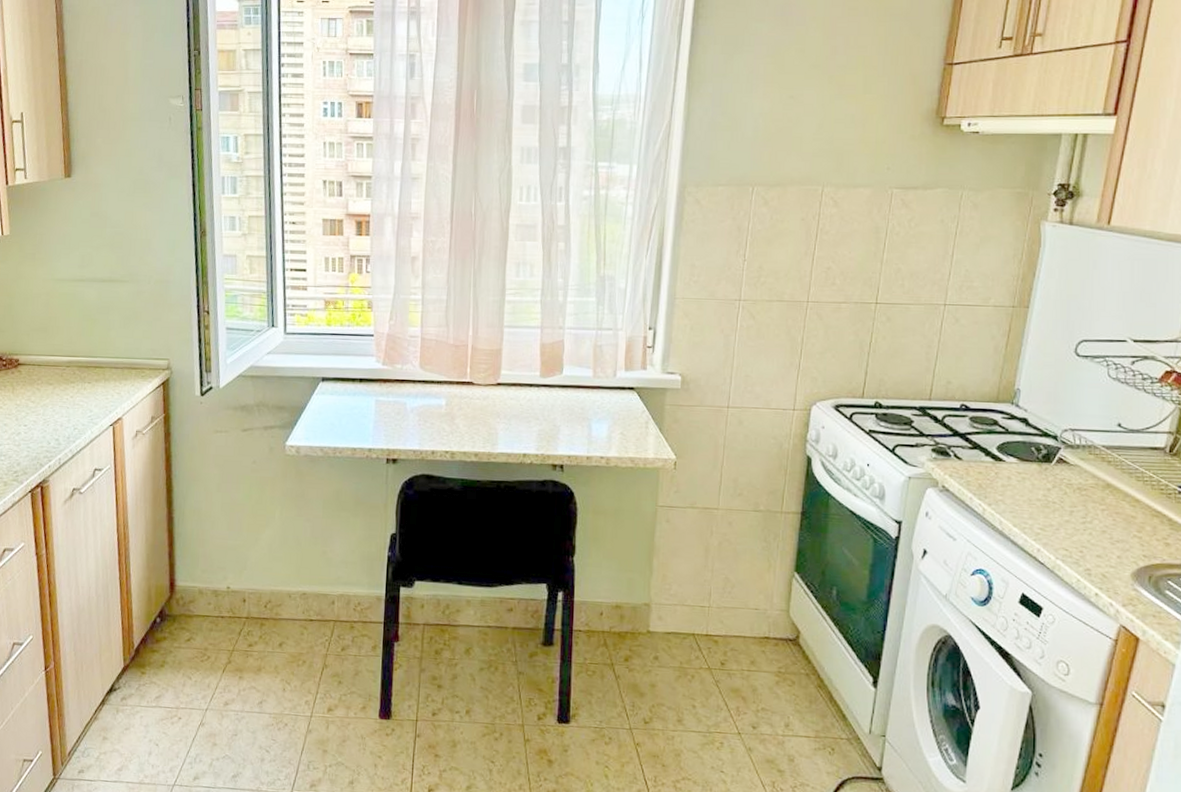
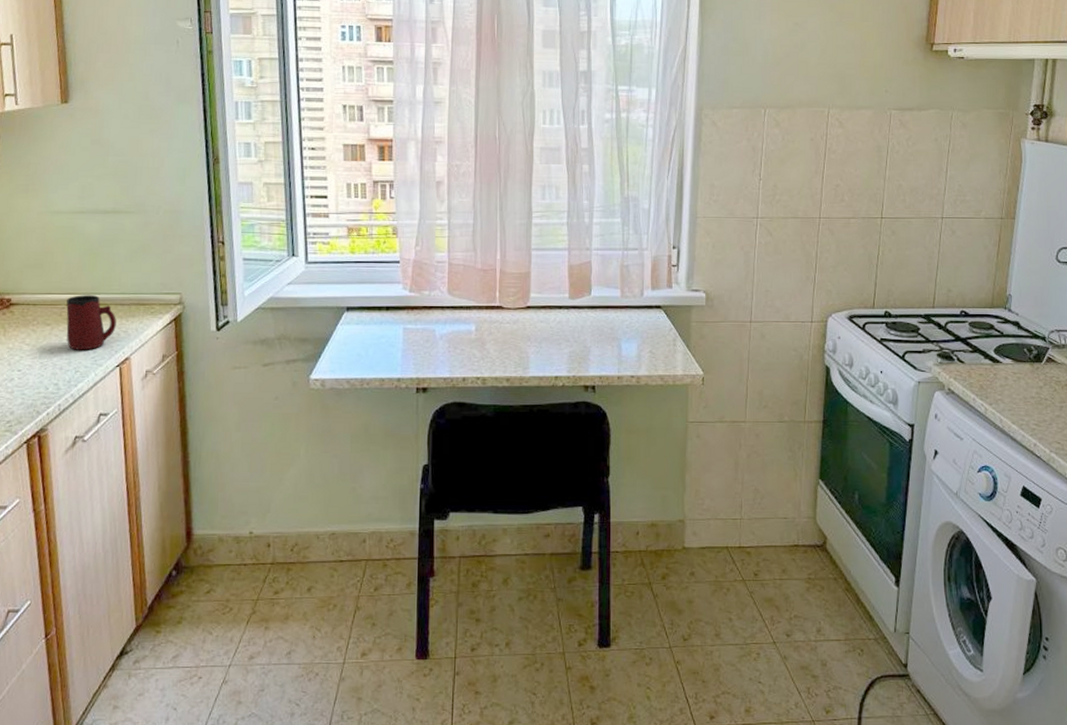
mug: none [66,358,111,409] -> present [66,295,116,350]

